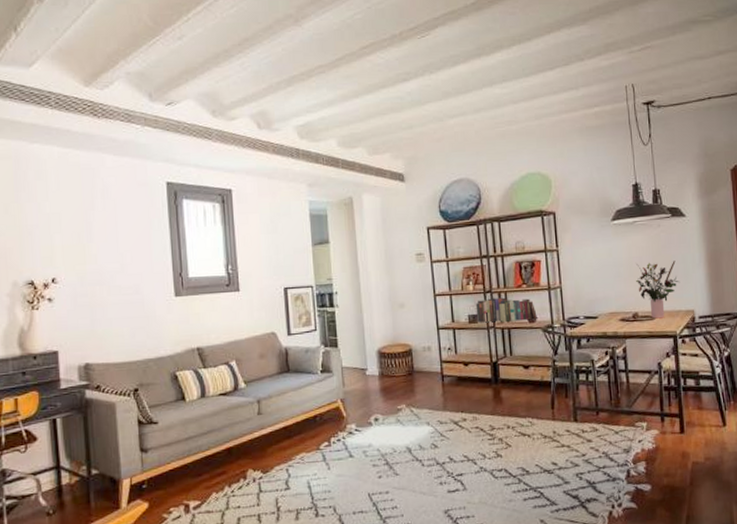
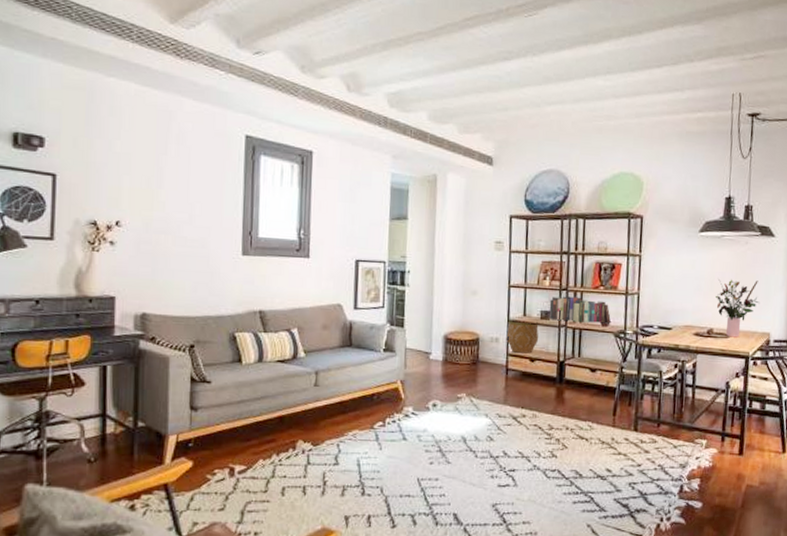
basket: none [438,327,469,359] -> present [506,321,538,354]

